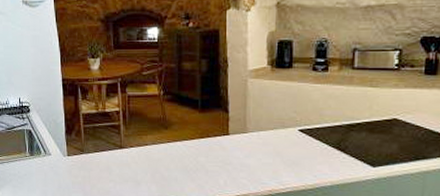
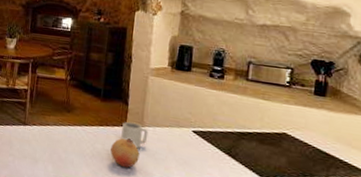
fruit: none [215,146,245,176] -> present [110,137,140,168]
cup: none [224,129,253,156] -> present [121,121,149,149]

